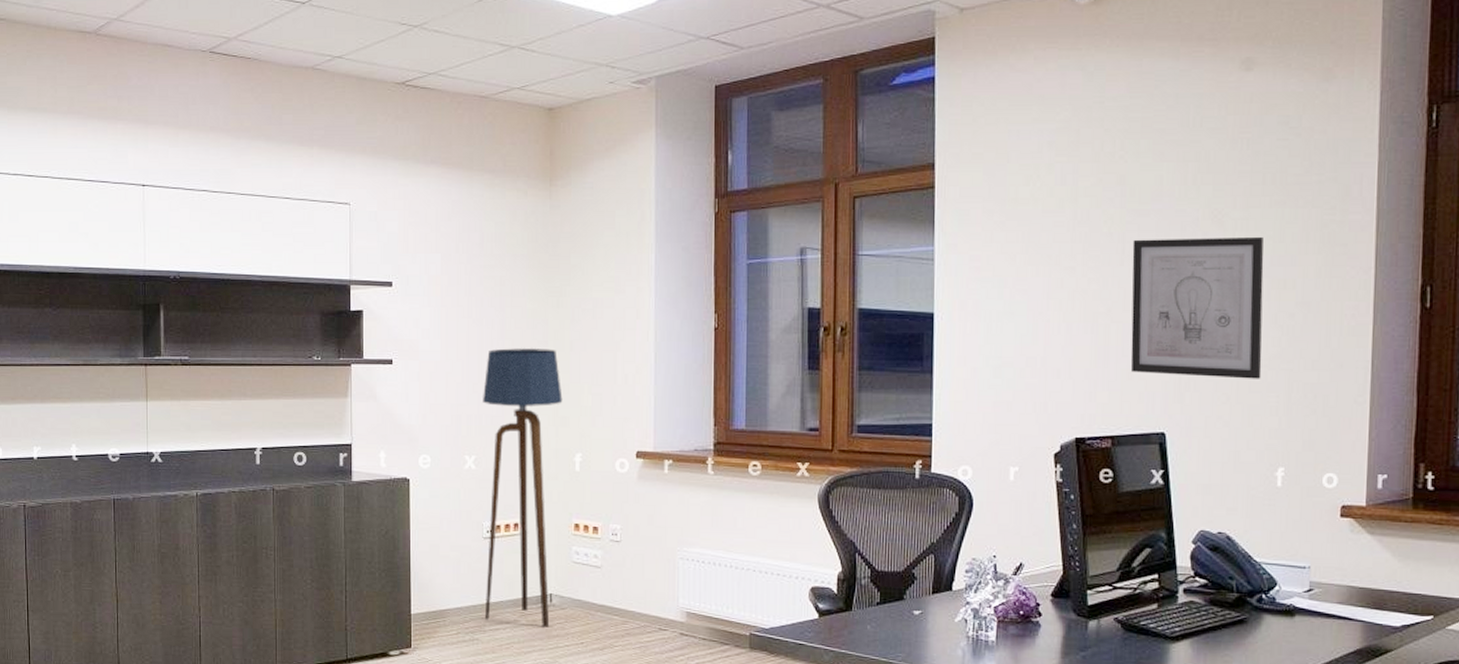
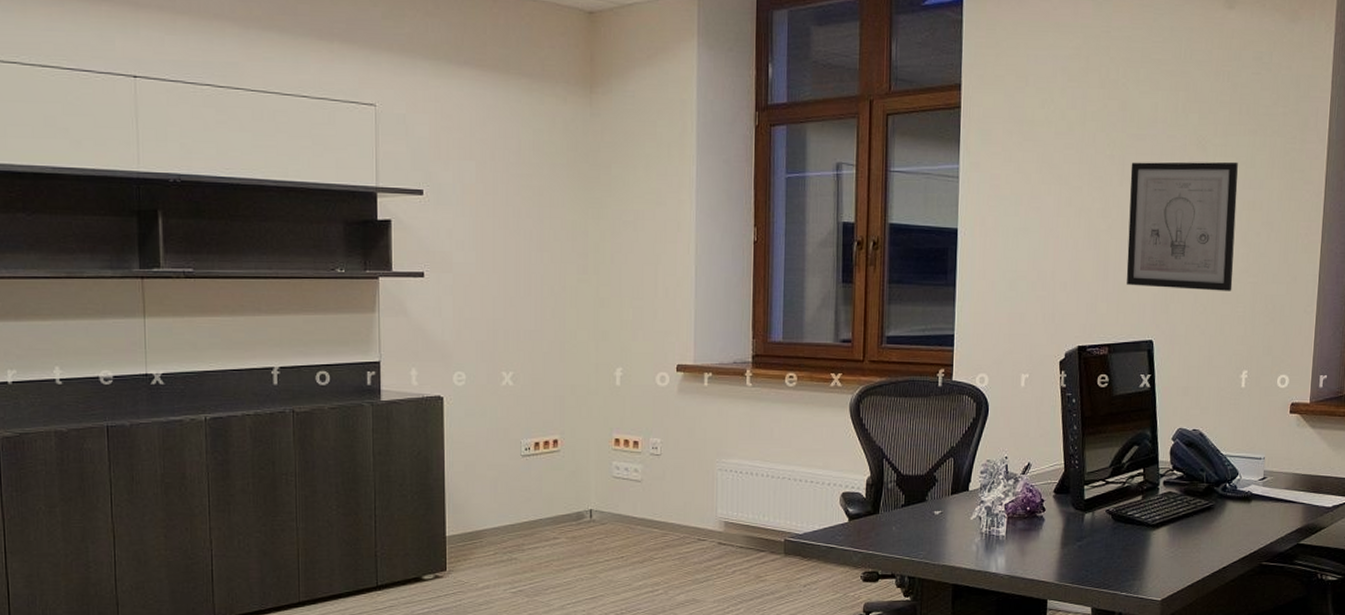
floor lamp: present [483,348,563,628] -> none [521,261,603,543]

